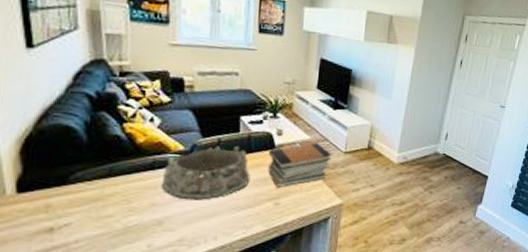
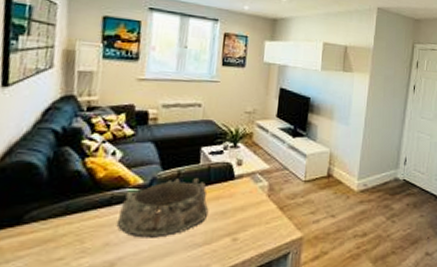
book stack: present [268,142,332,189] -> none [227,171,291,222]

